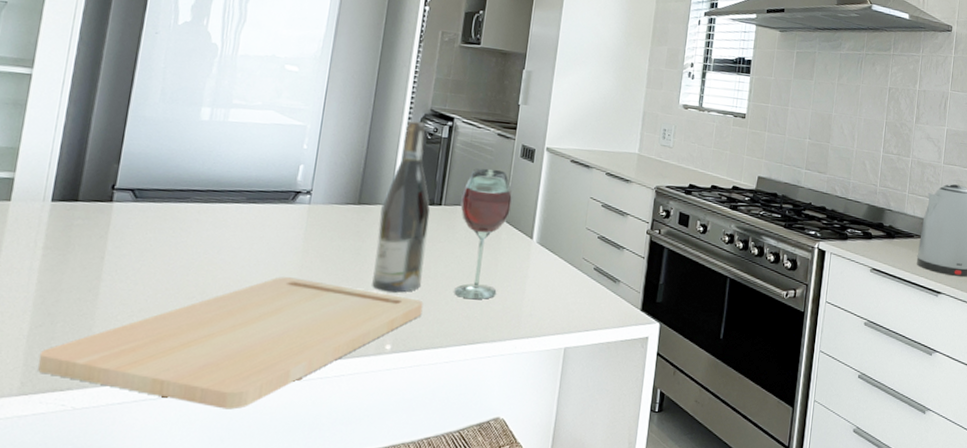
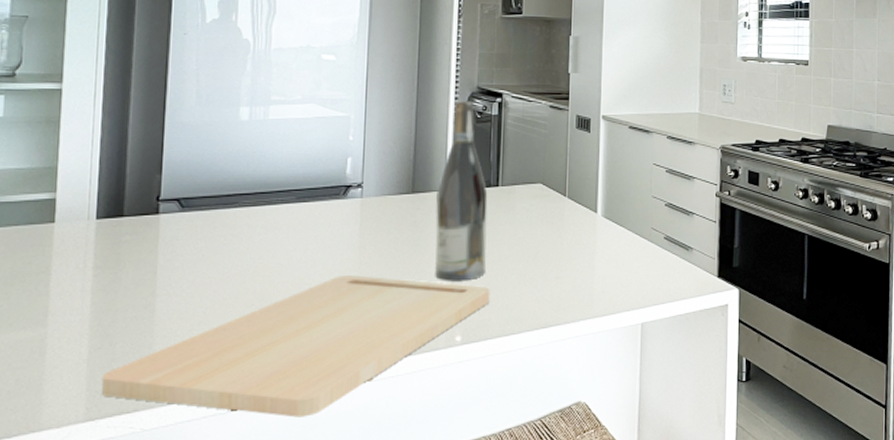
wineglass: present [454,168,512,299] -> none [518,143,571,280]

